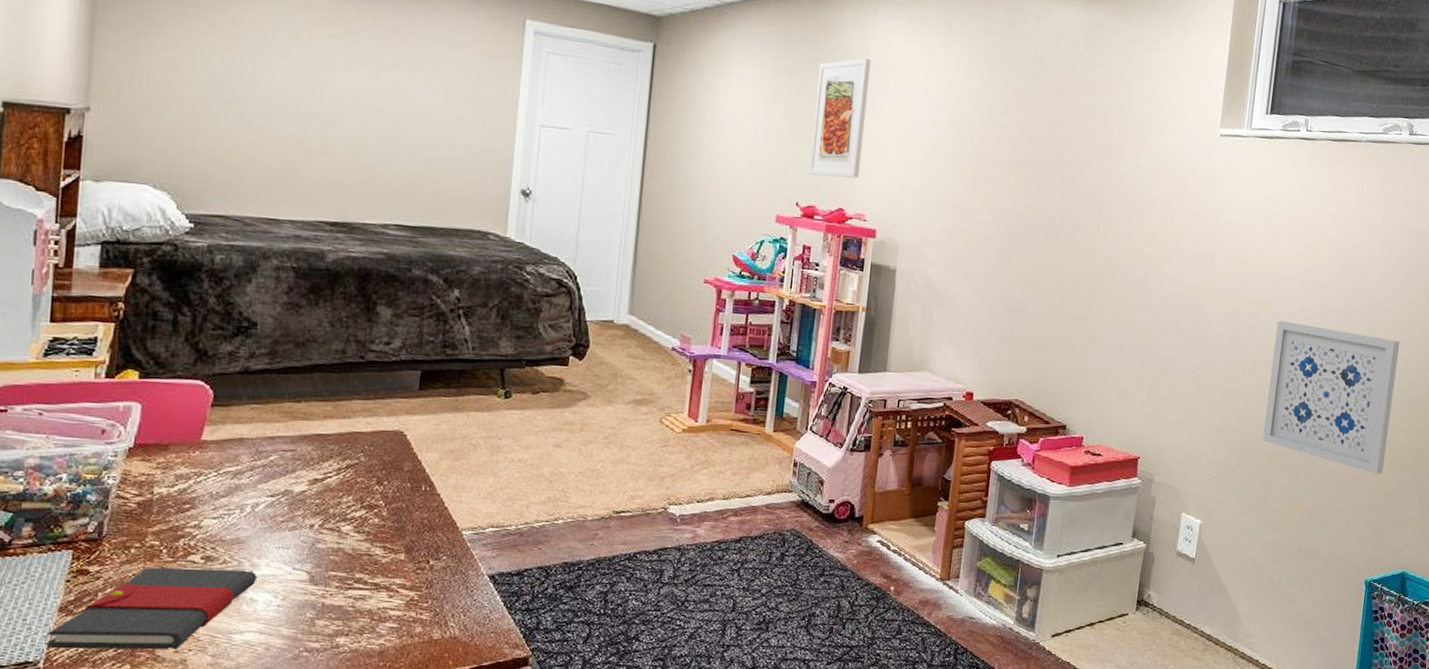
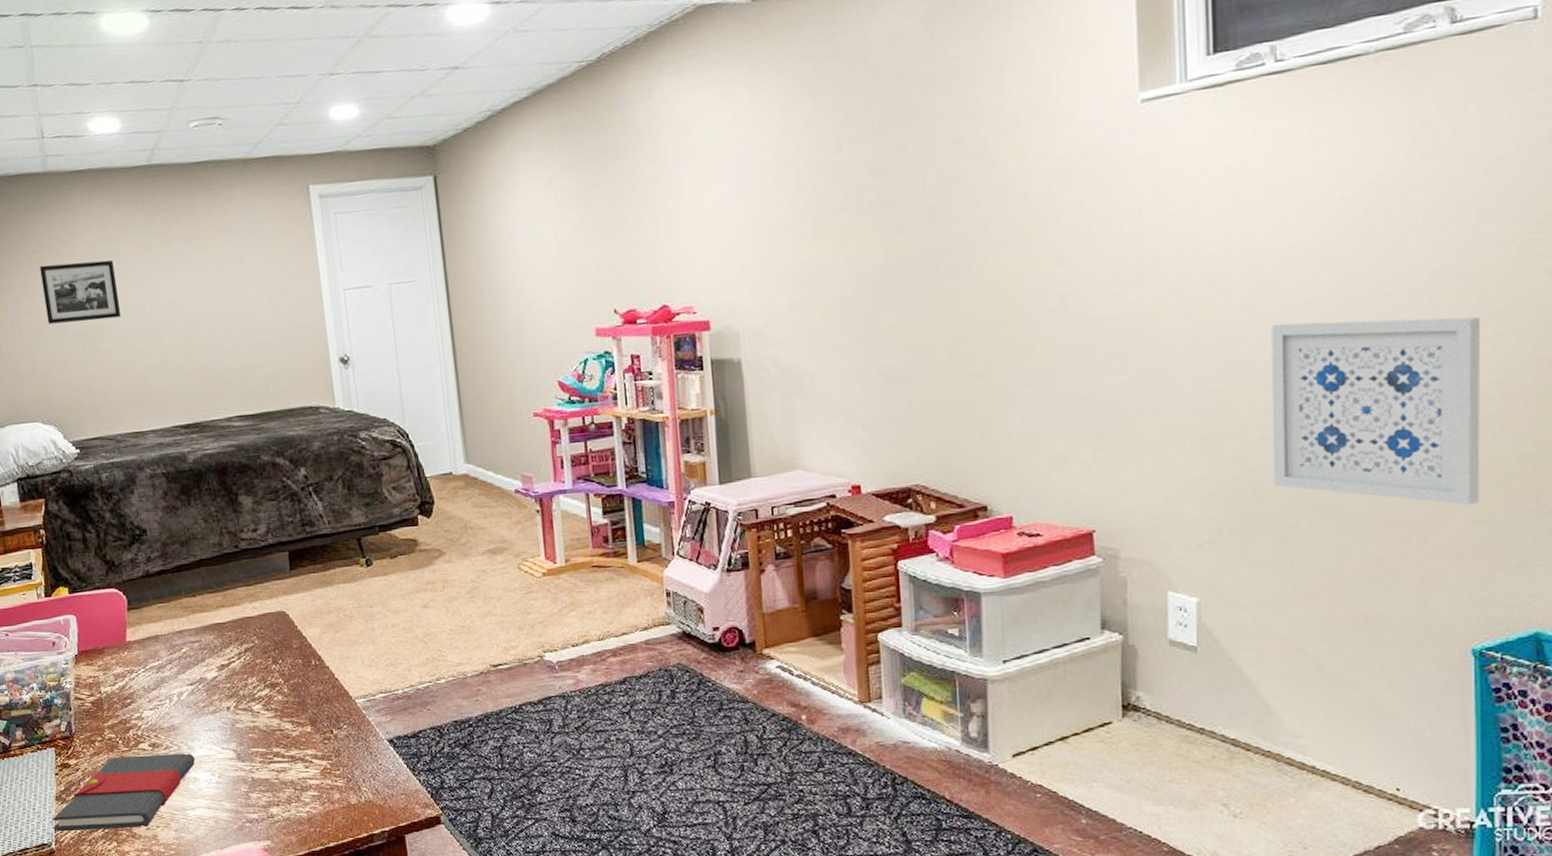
picture frame: none [188,21,286,97] -> present [39,260,122,325]
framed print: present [809,58,871,179] -> none [610,128,679,276]

